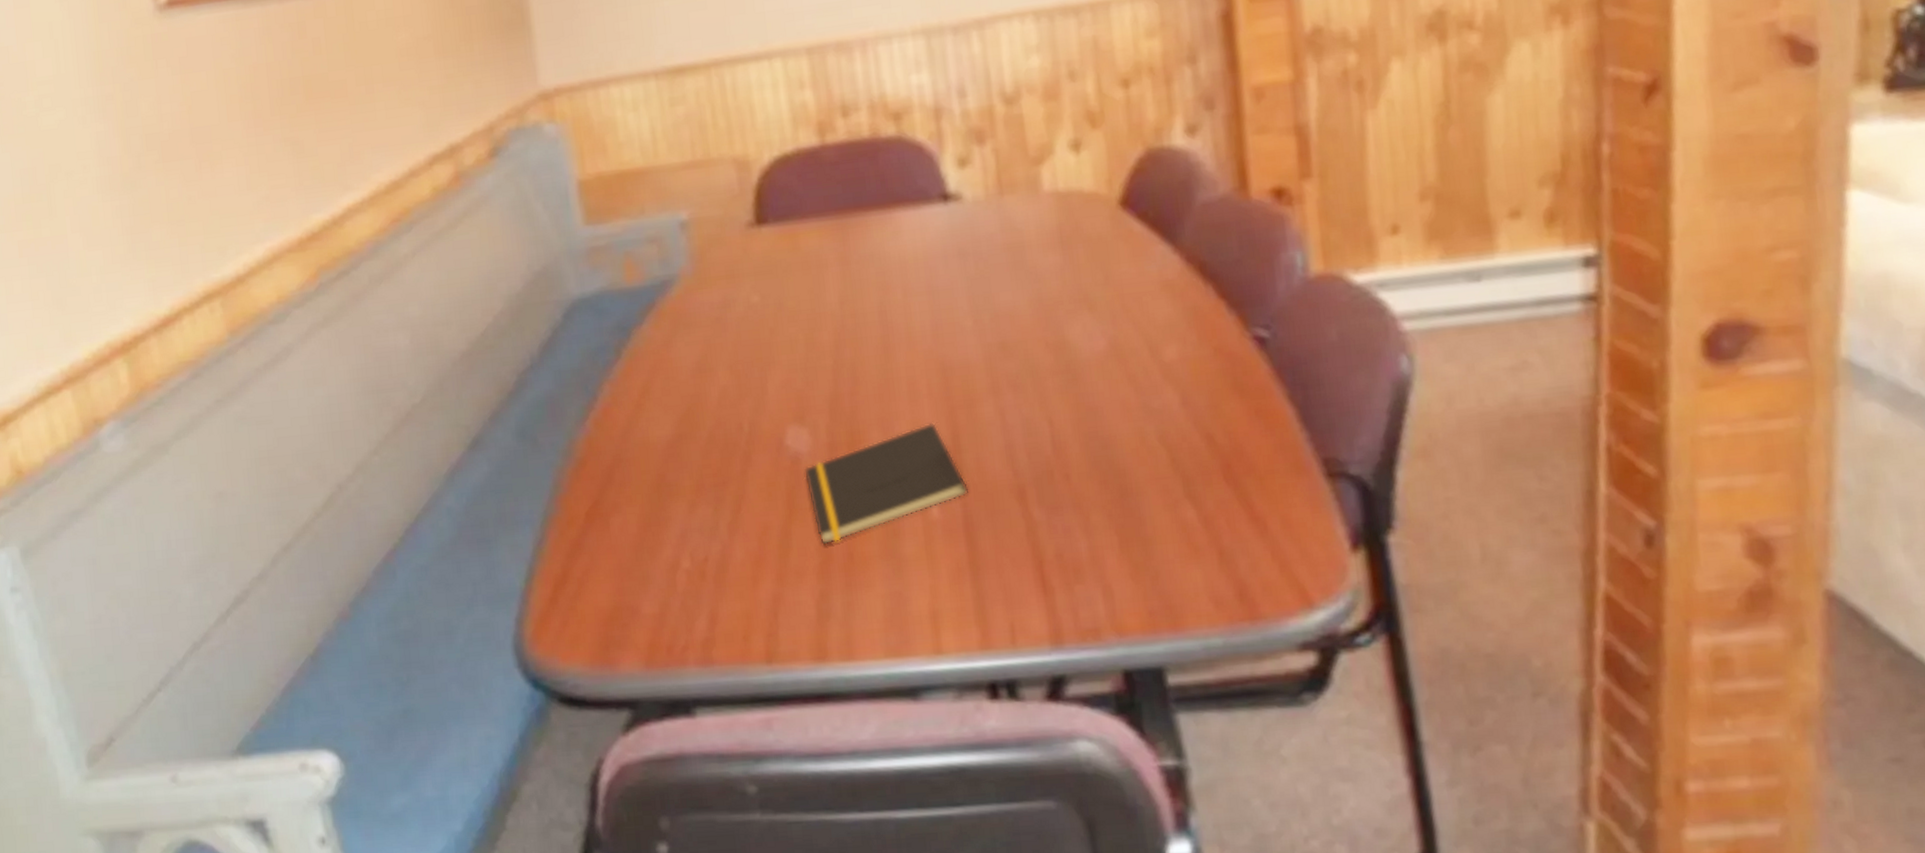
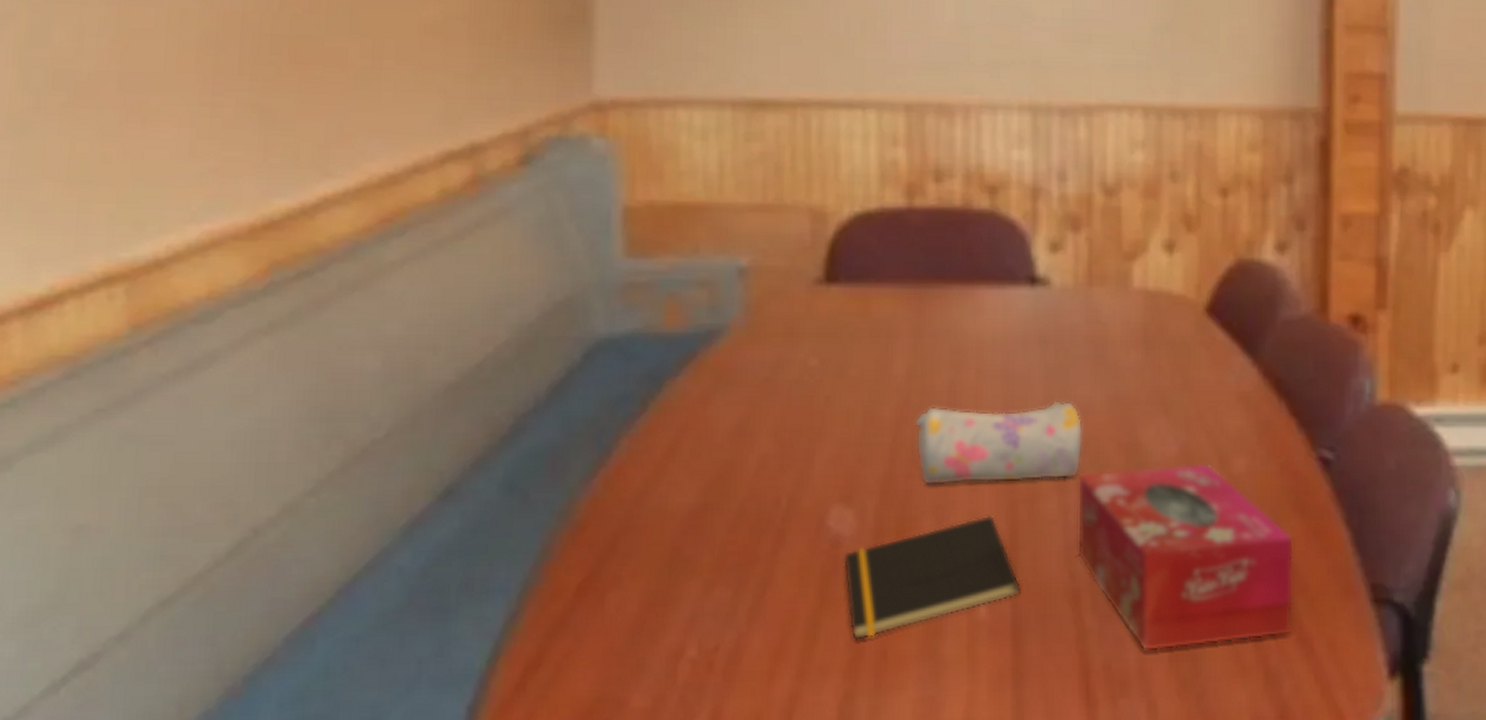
pencil case: none [852,309,1013,400] -> present [915,401,1083,485]
tissue box: none [1010,353,1243,539] -> present [1077,462,1294,652]

